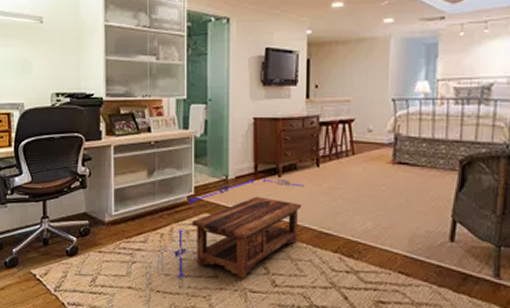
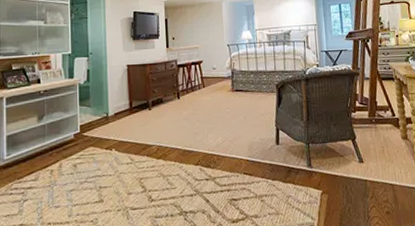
coffee table: present [174,178,304,279] -> none [63,111,170,207]

